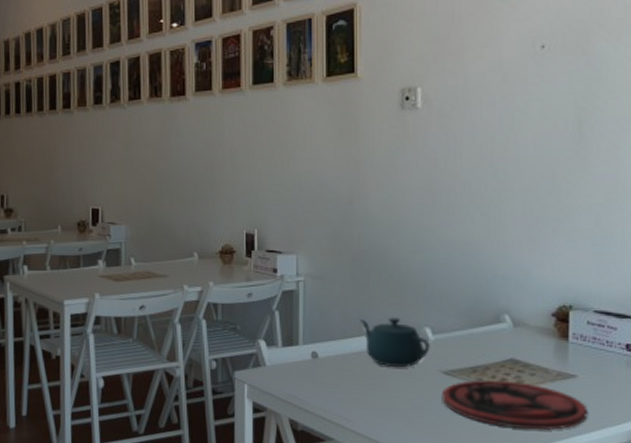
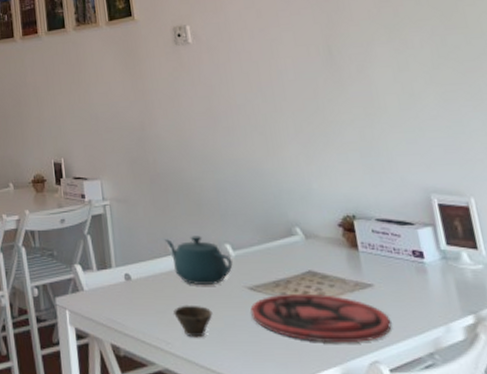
cup: none [359,385,401,417] -> present [173,305,213,338]

